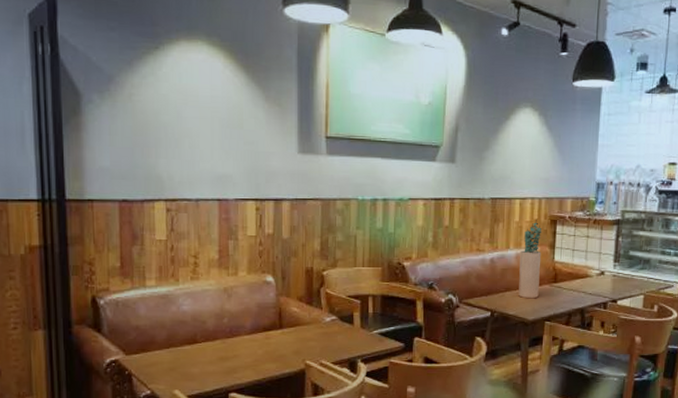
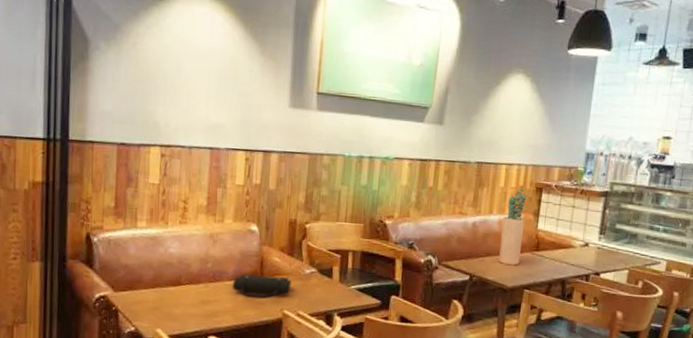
handbag: none [251,326,312,352] -> present [232,274,292,300]

